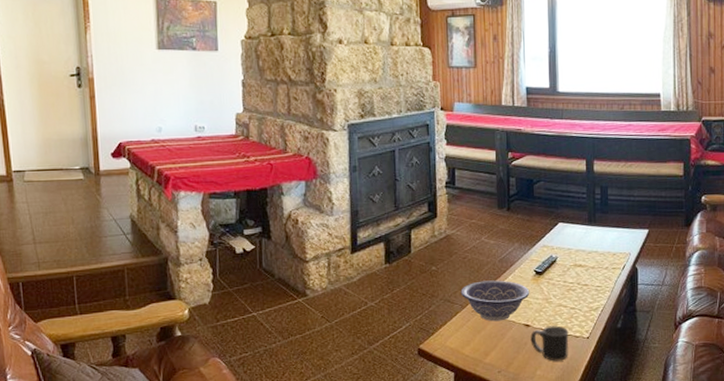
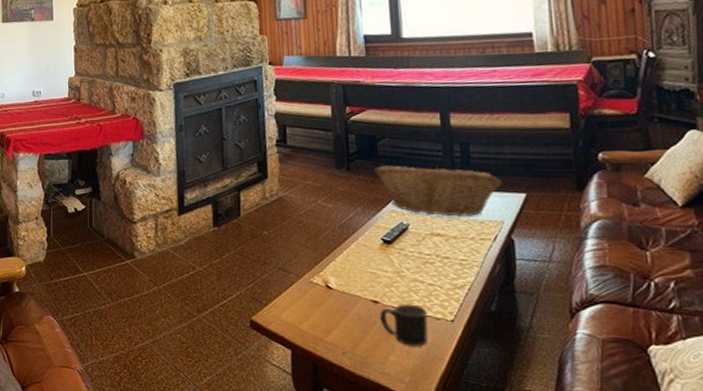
decorative bowl: present [460,280,530,322] -> none [296,248,377,295]
fruit basket: none [531,205,631,250] -> present [374,165,502,217]

